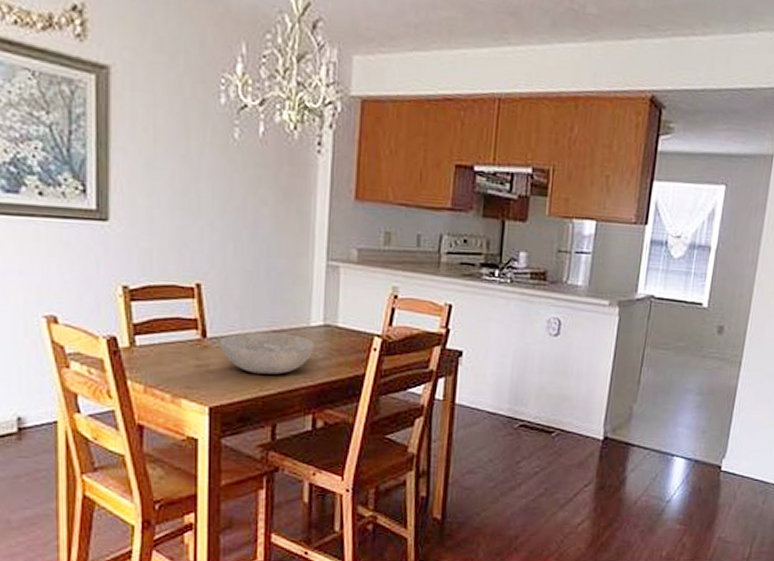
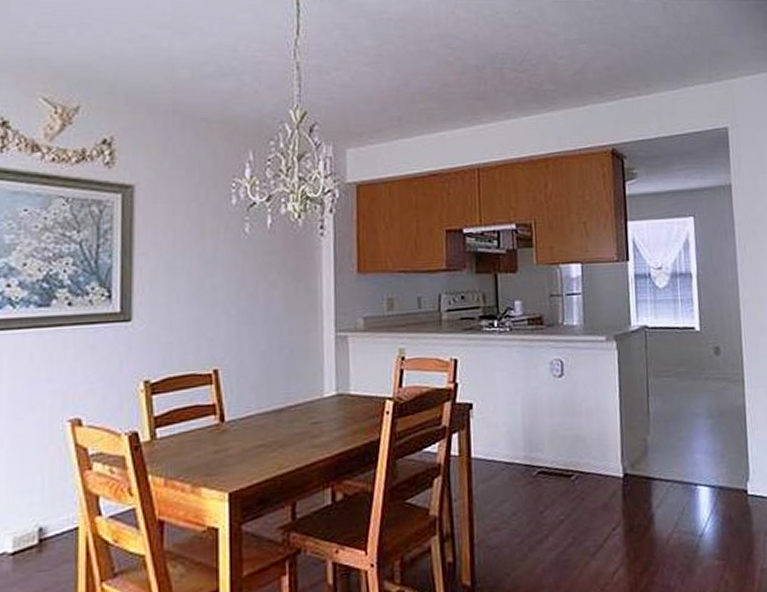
bowl: present [220,332,314,375] -> none [238,408,329,452]

